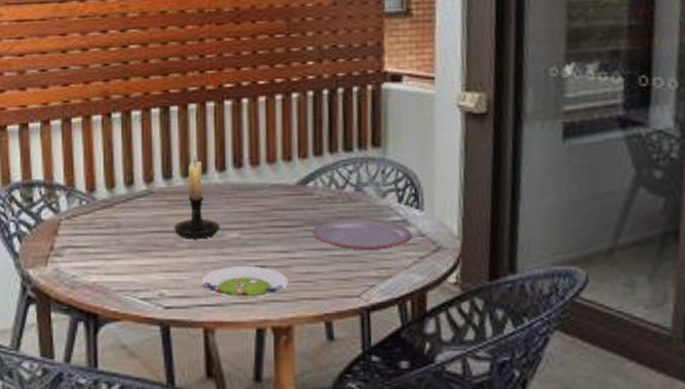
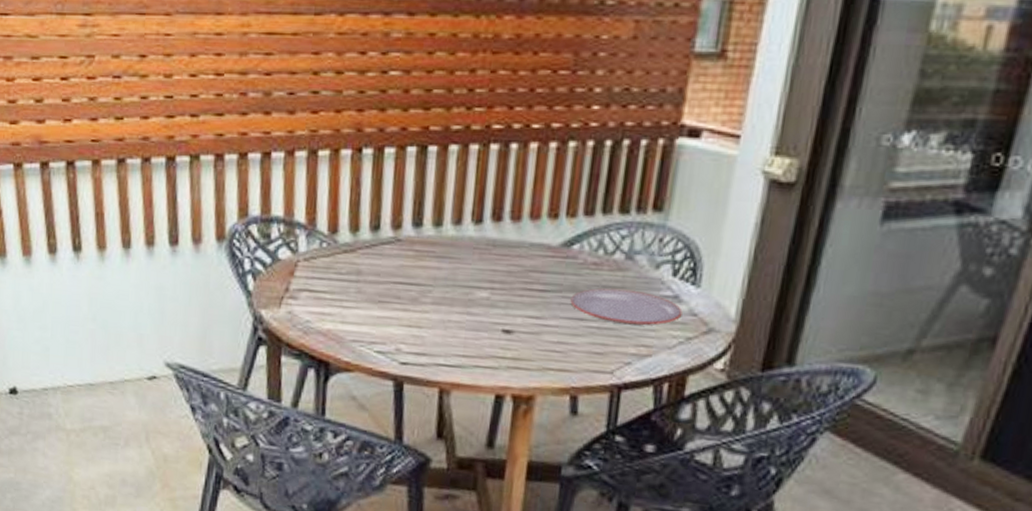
candle holder: present [174,150,221,241] -> none [419,198,470,297]
salad plate: present [201,265,289,299] -> none [441,327,537,364]

